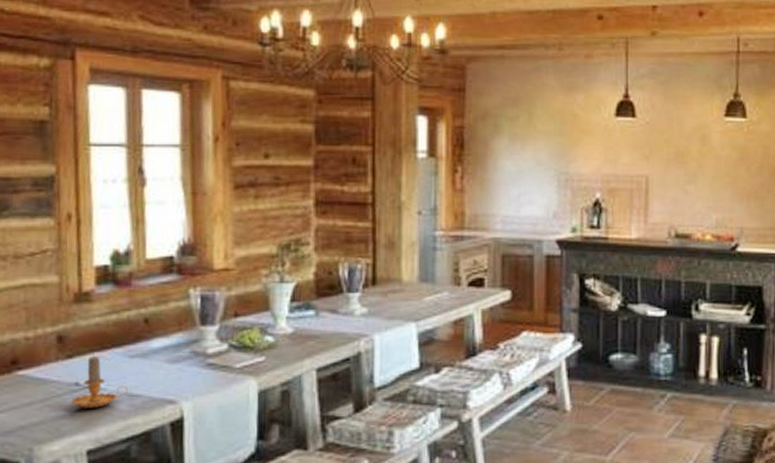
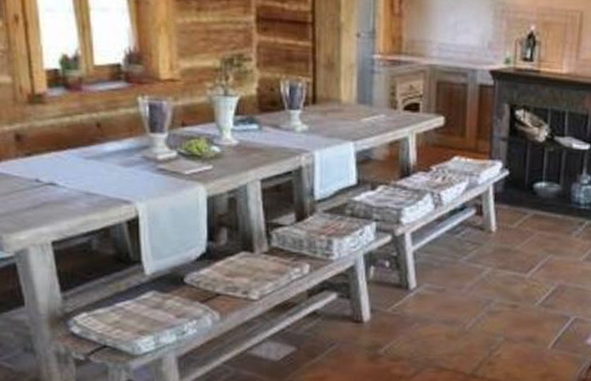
candle: present [70,354,128,408] -> none [33,153,85,204]

